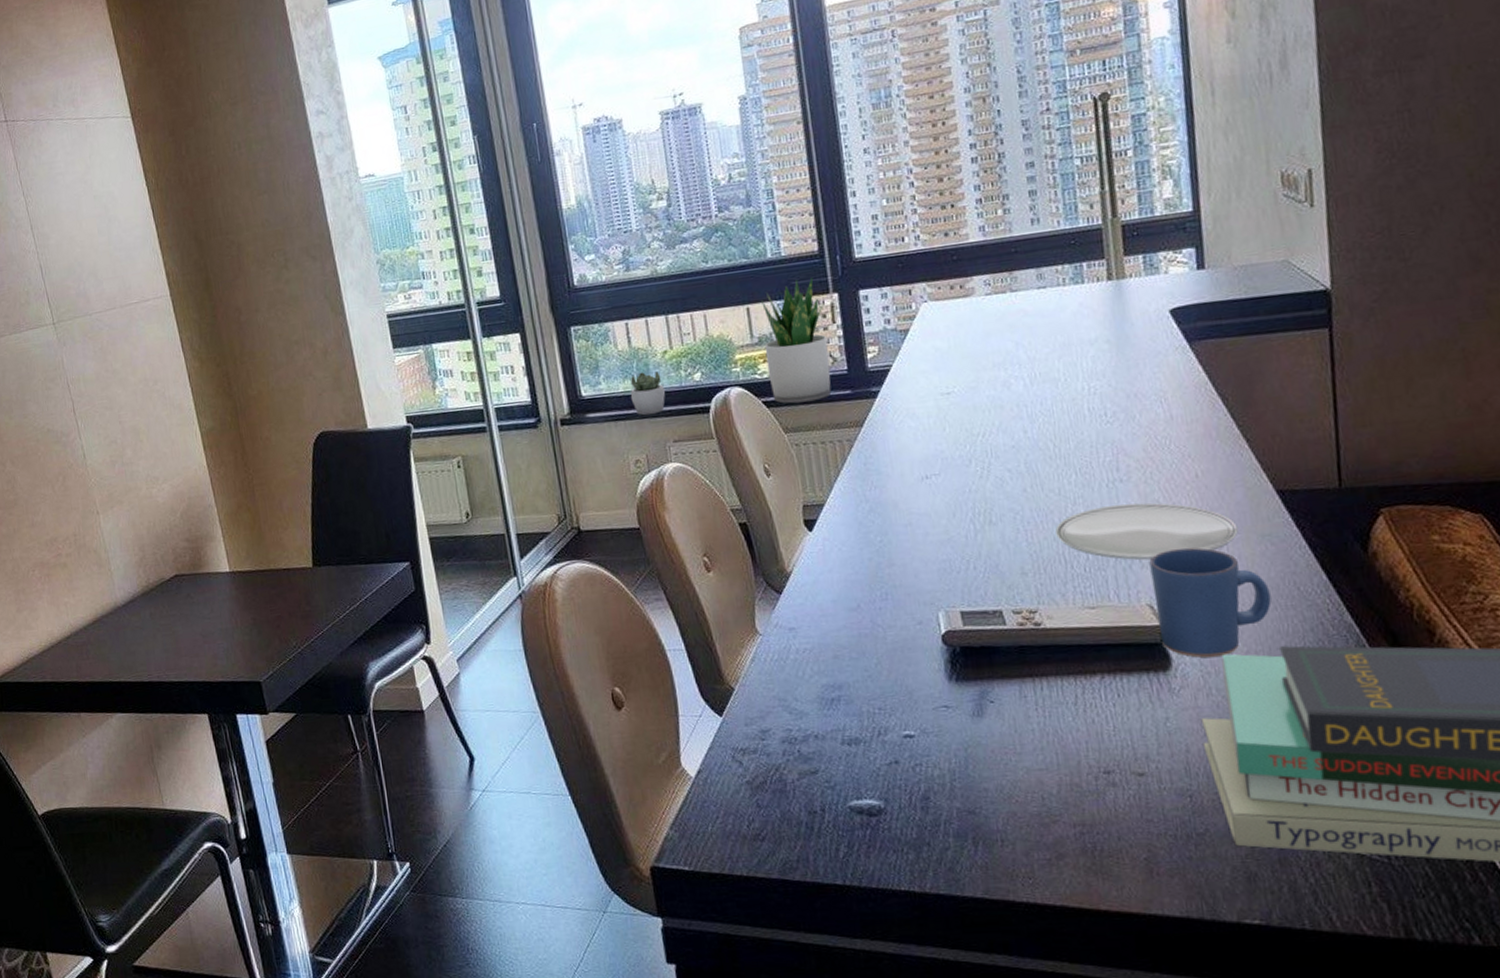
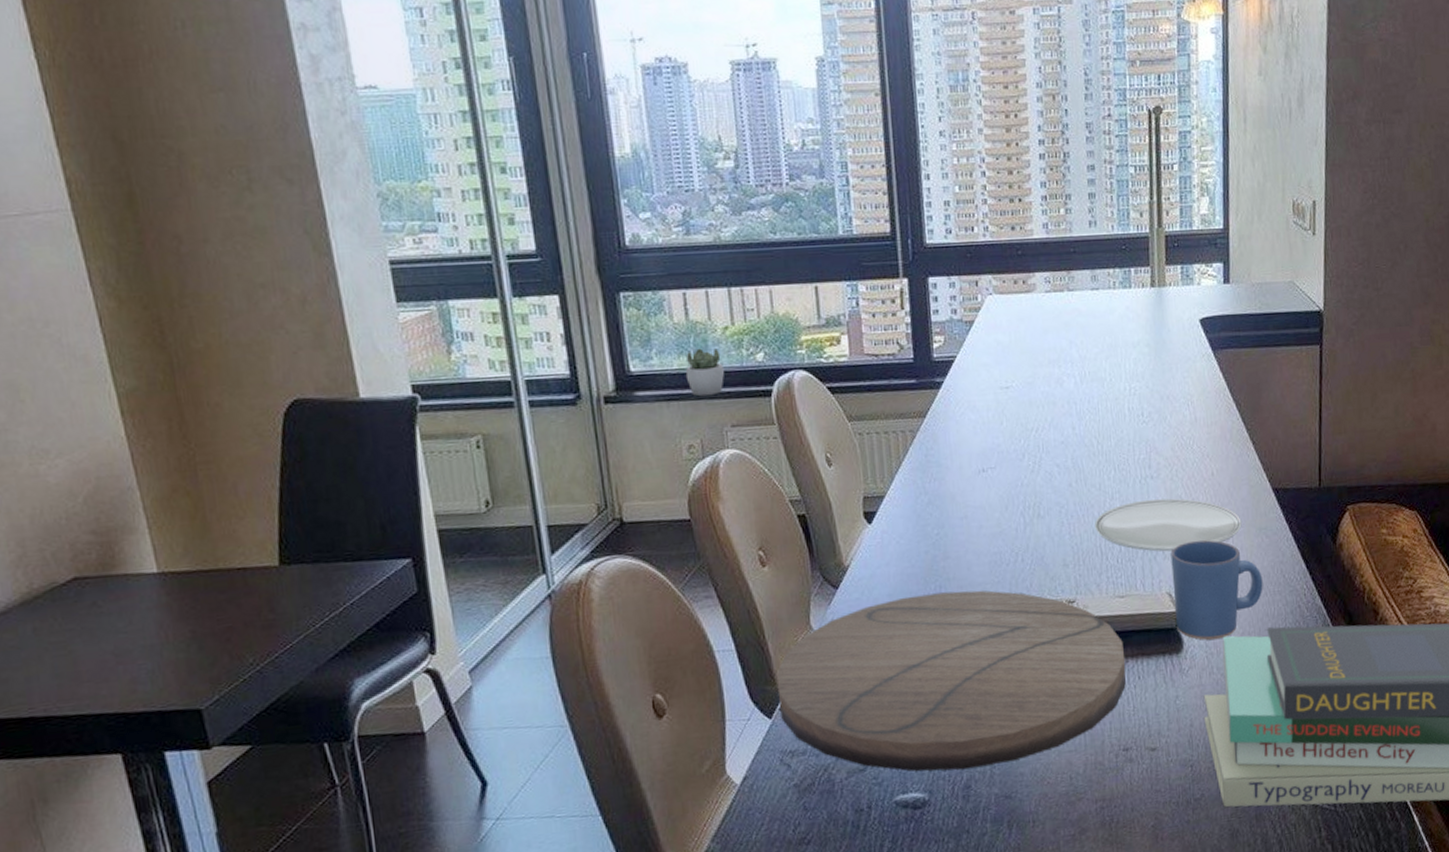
cutting board: none [724,598,1103,780] -> present [776,590,1126,771]
planter: present [761,278,832,404] -> none [831,260,897,391]

